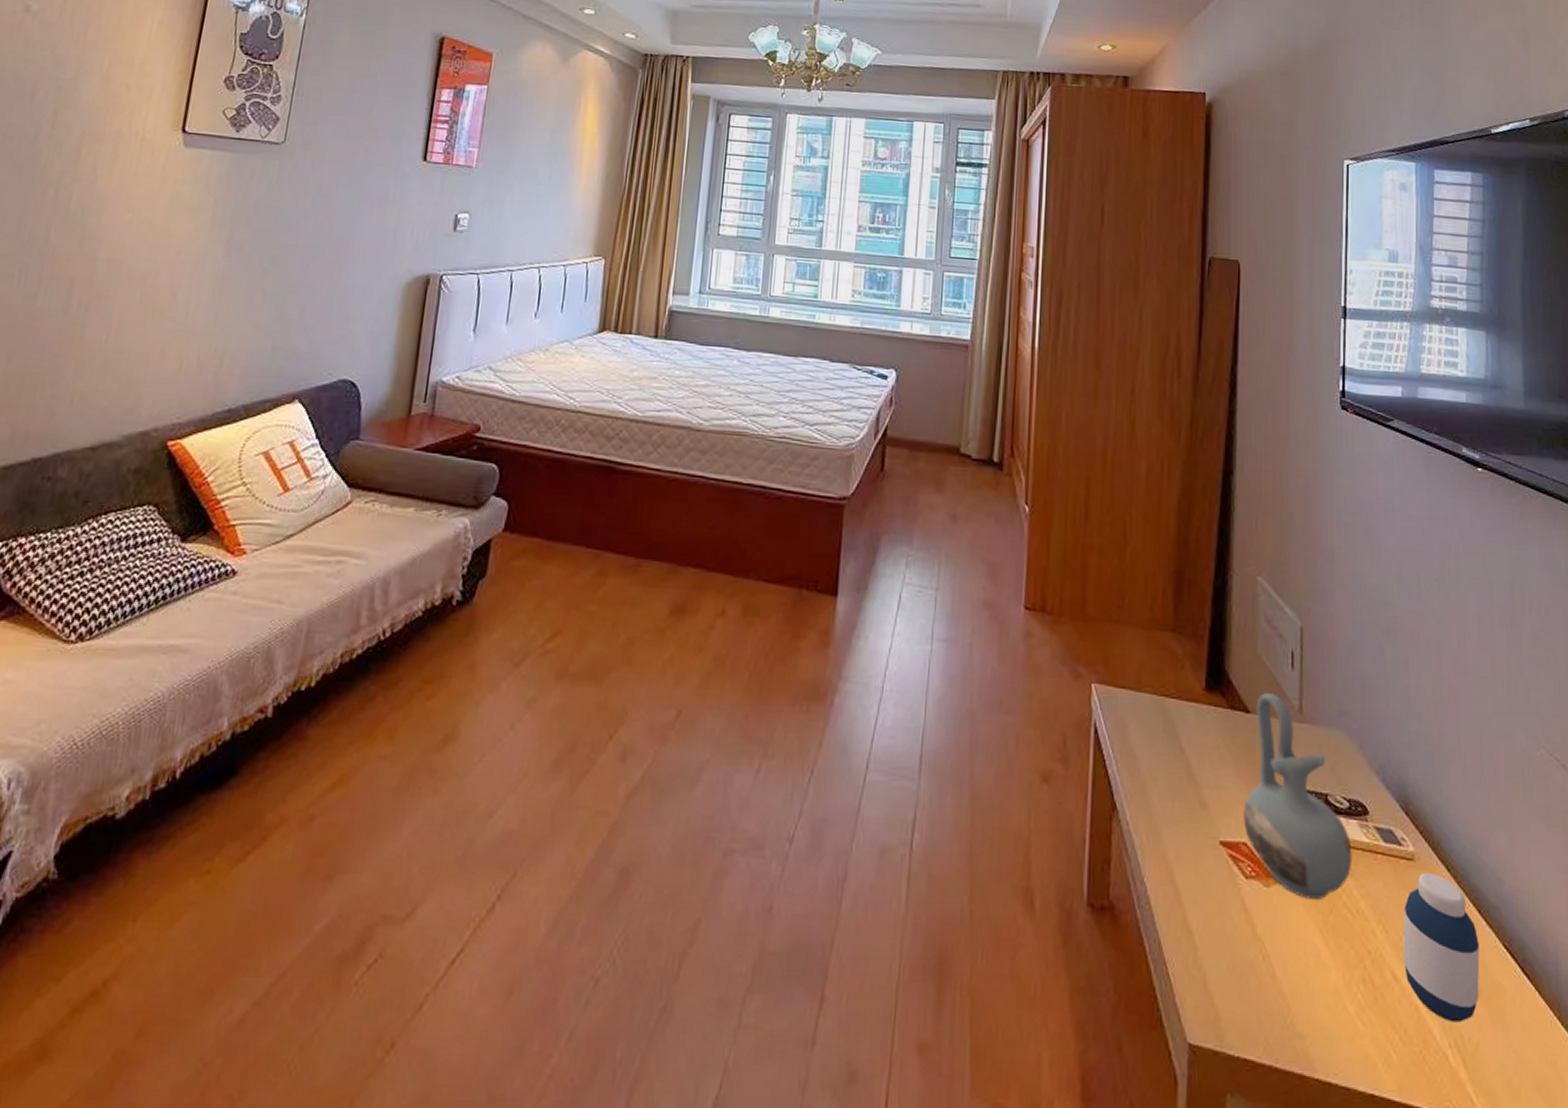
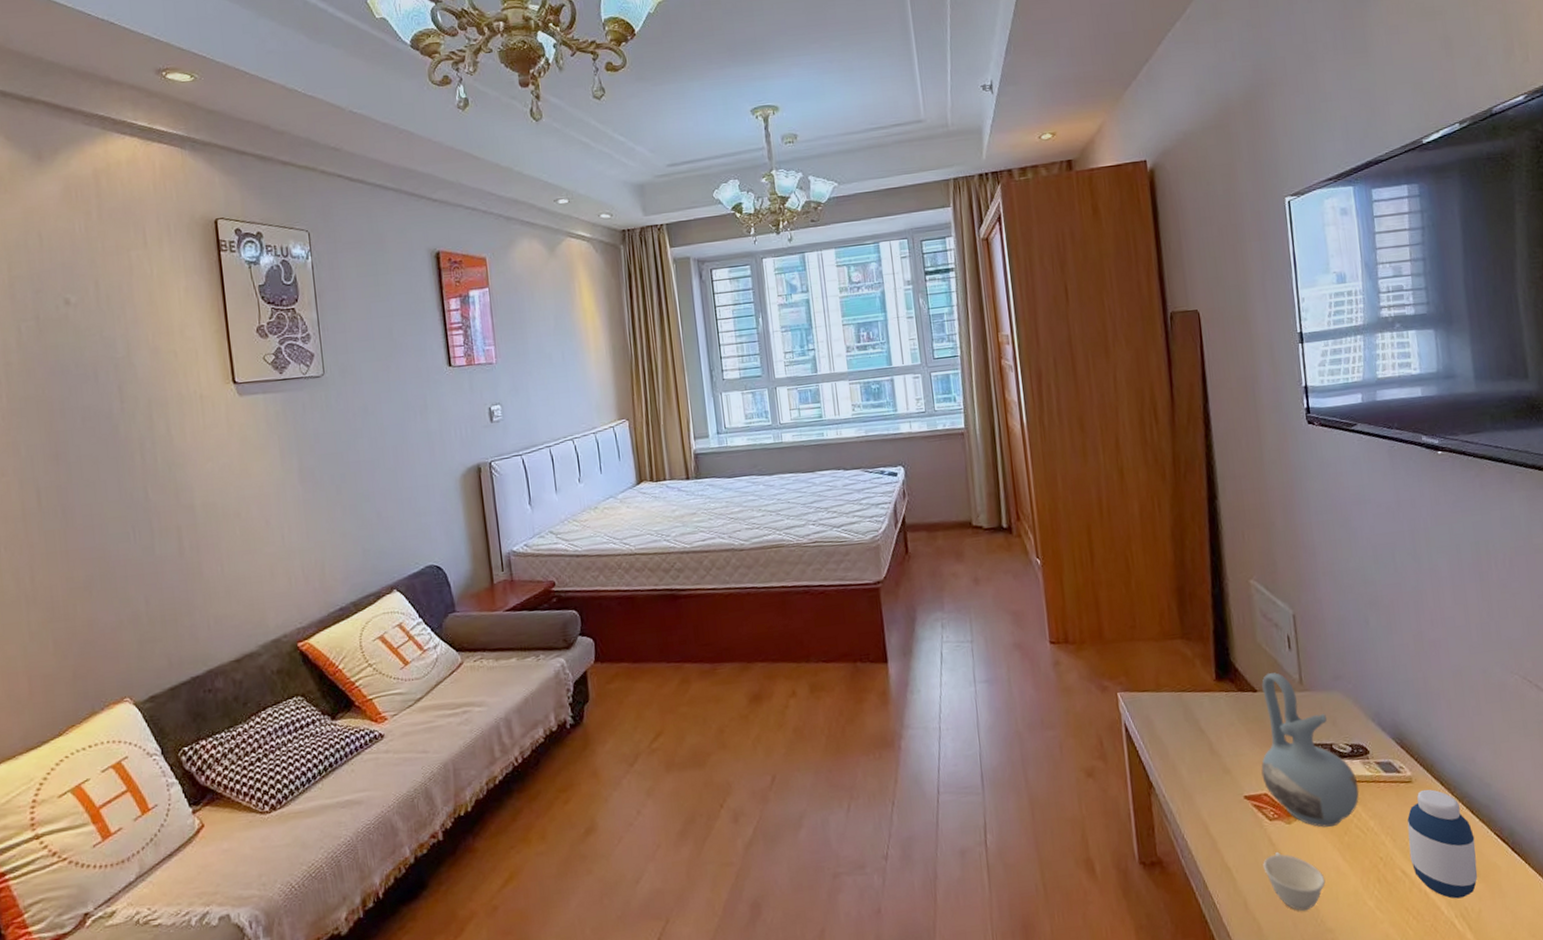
teacup: none [1231,920,1302,1005] -> present [1263,851,1326,911]

